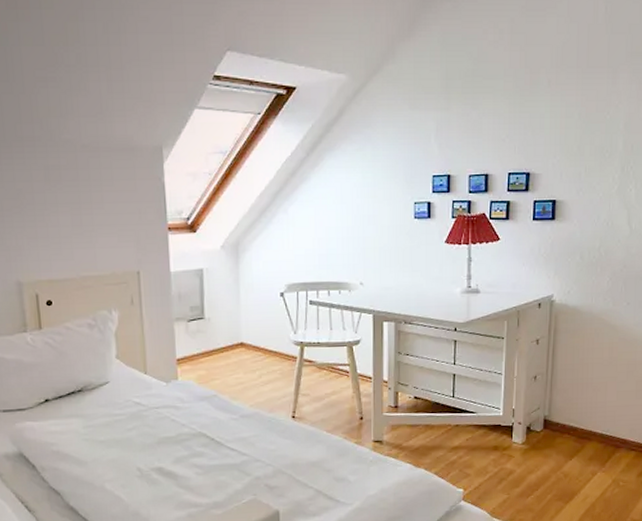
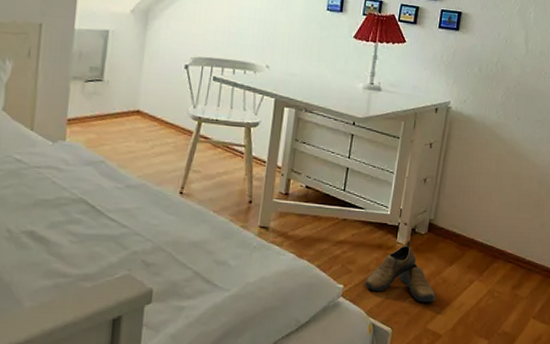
shoe: none [486,439,558,499] -> present [365,240,436,303]

